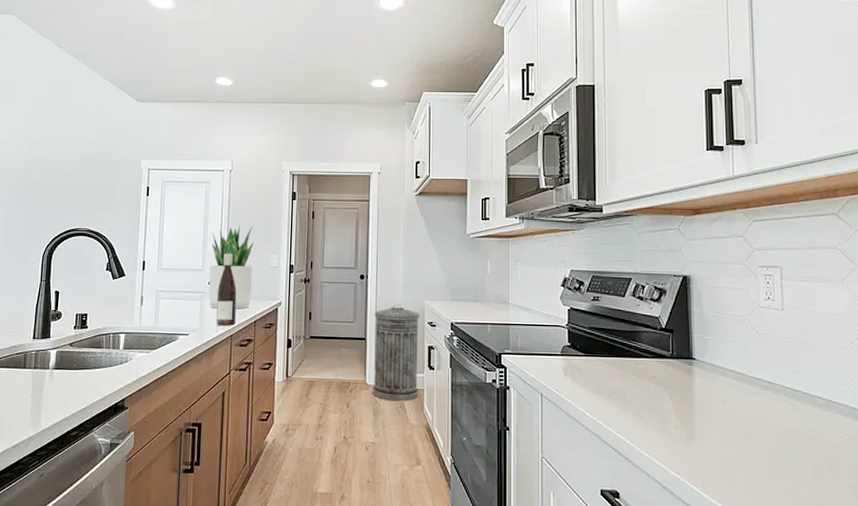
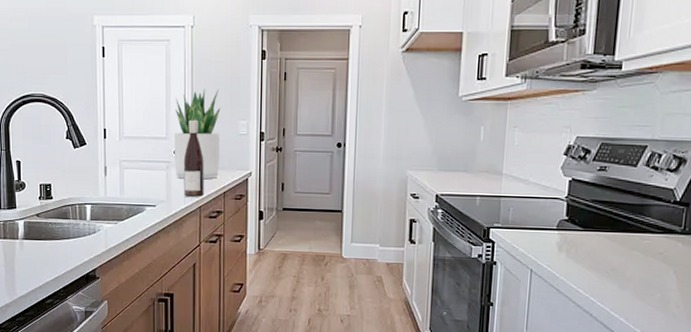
trash can: present [372,304,419,402] -> none [349,174,401,276]

